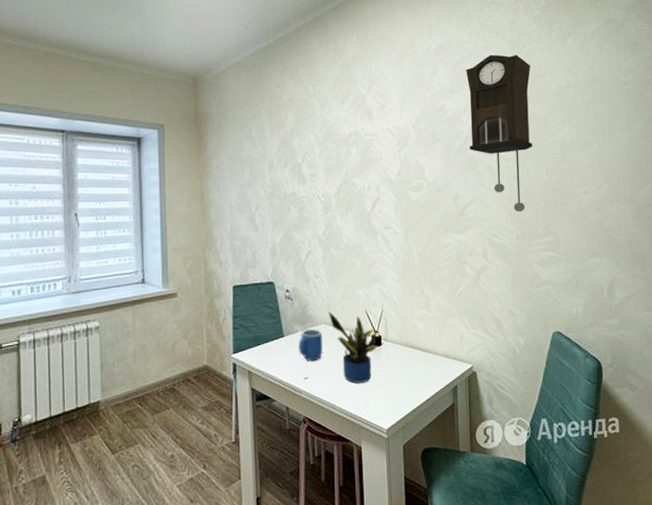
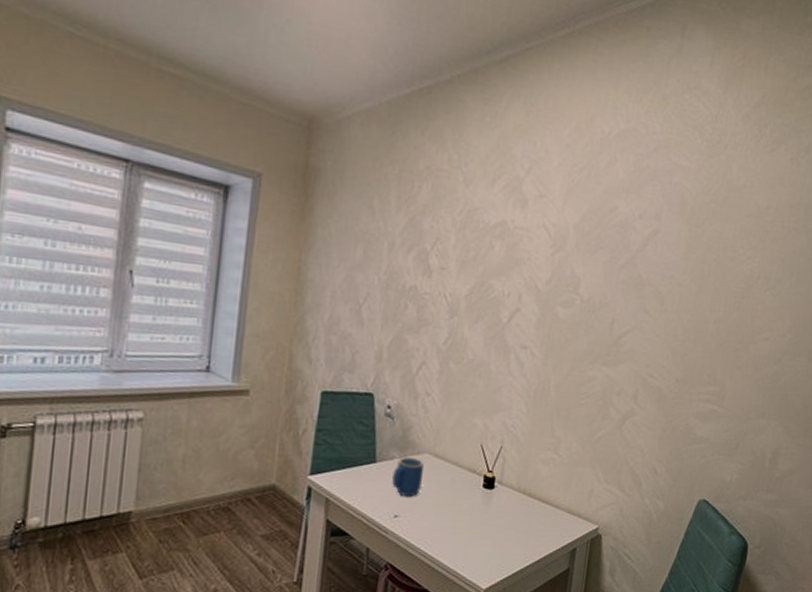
potted plant: present [328,312,378,383] -> none [435,440,492,531]
pendulum clock: present [466,54,533,213] -> none [638,152,729,352]

